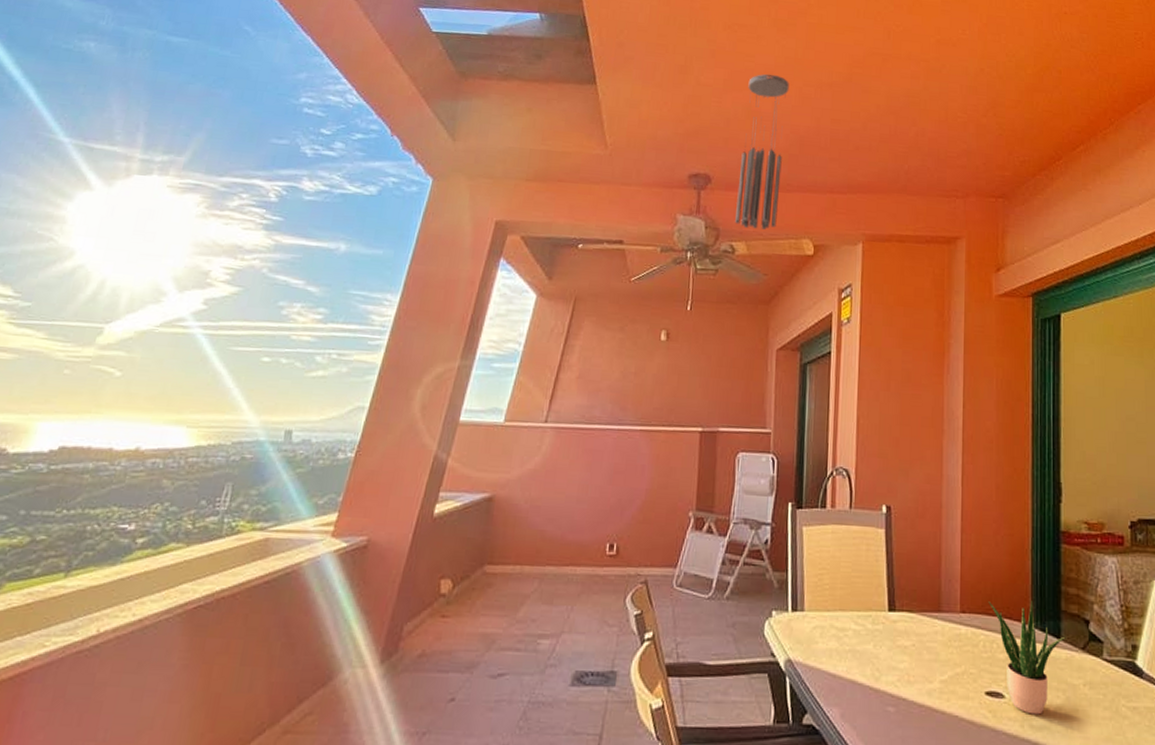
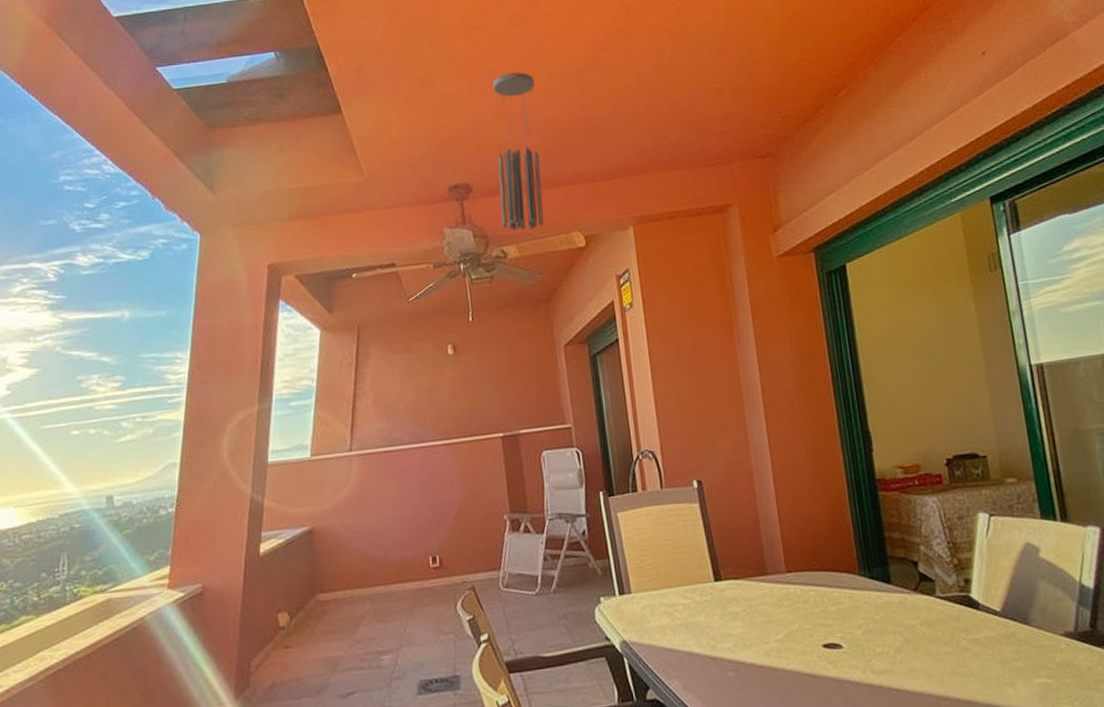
potted plant: present [988,601,1065,715] -> none [813,551,895,660]

